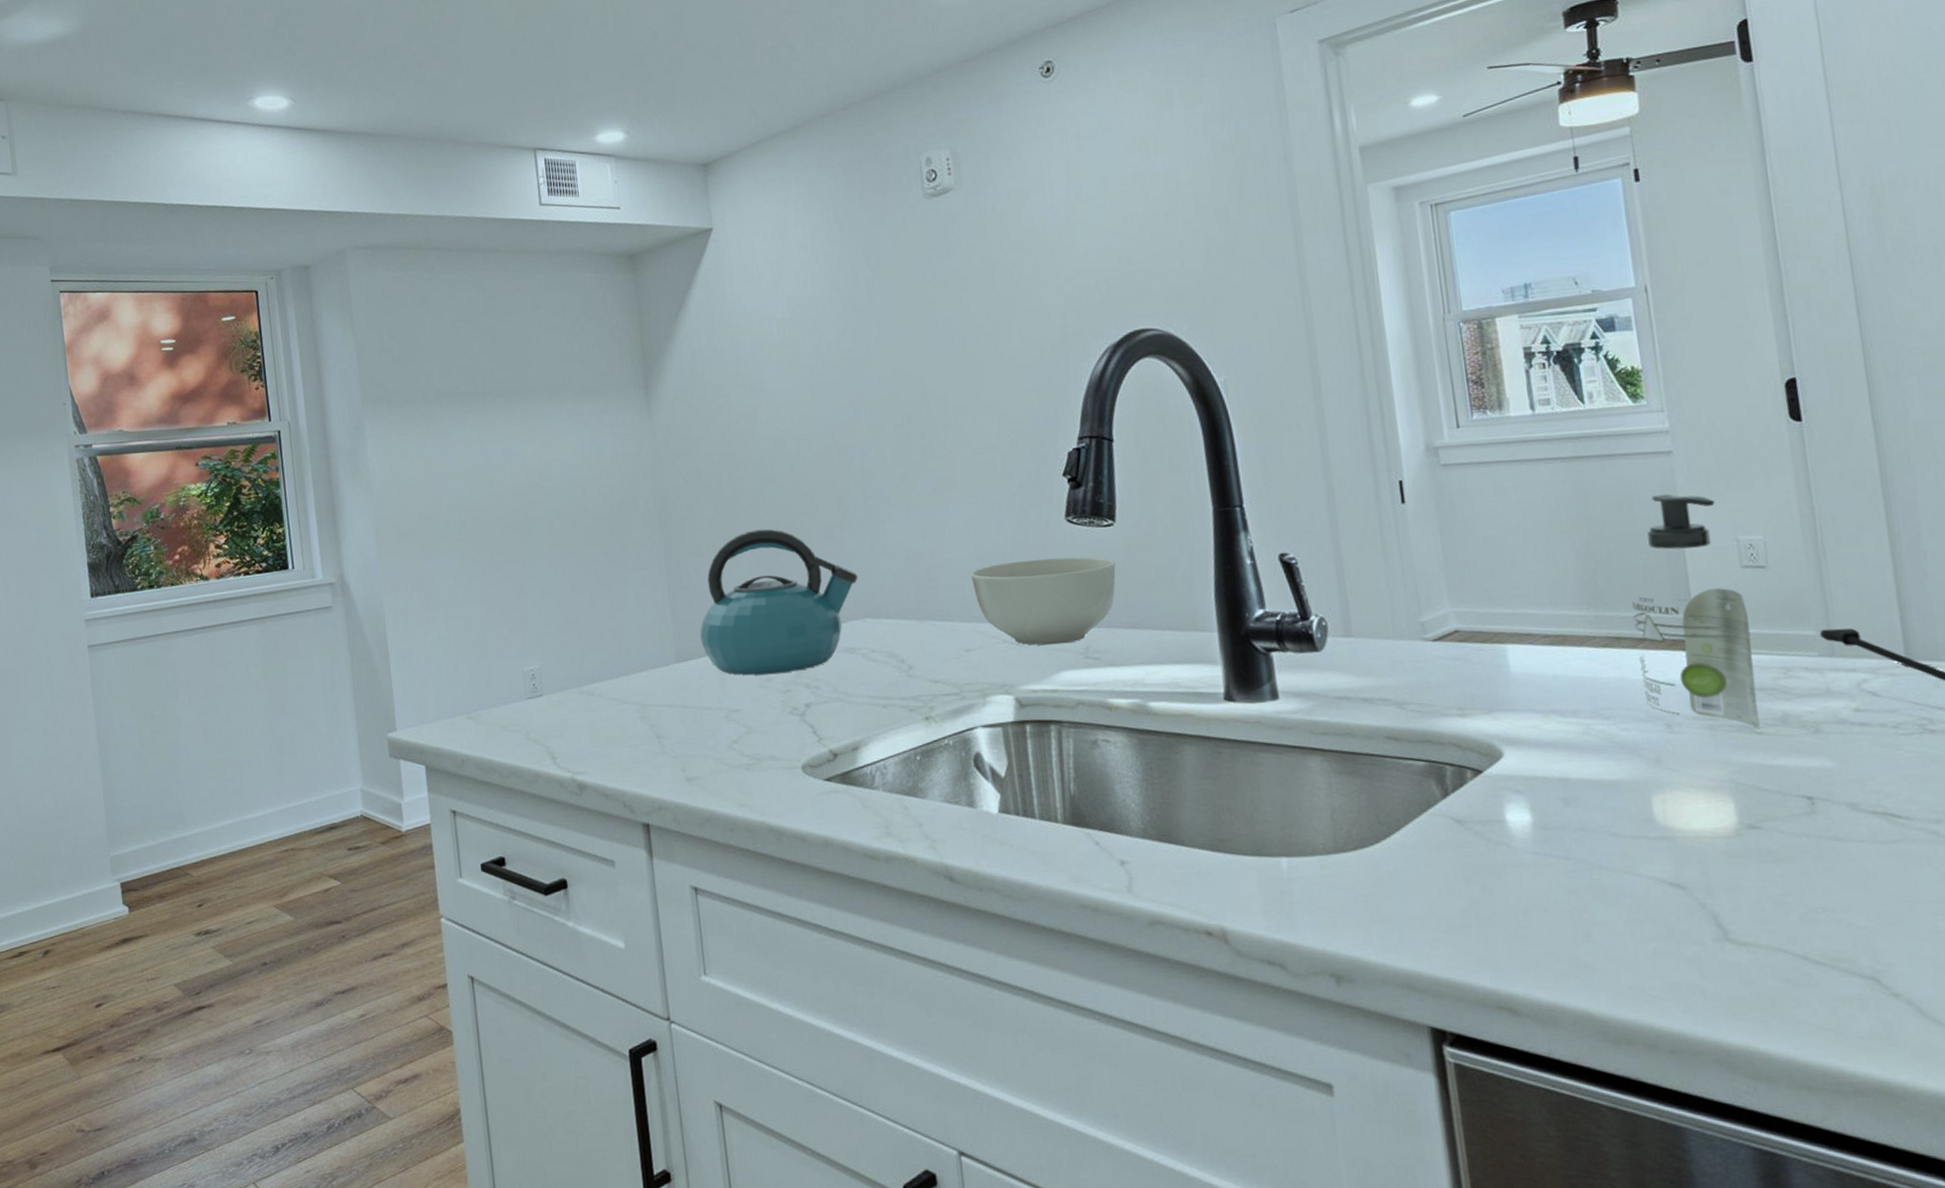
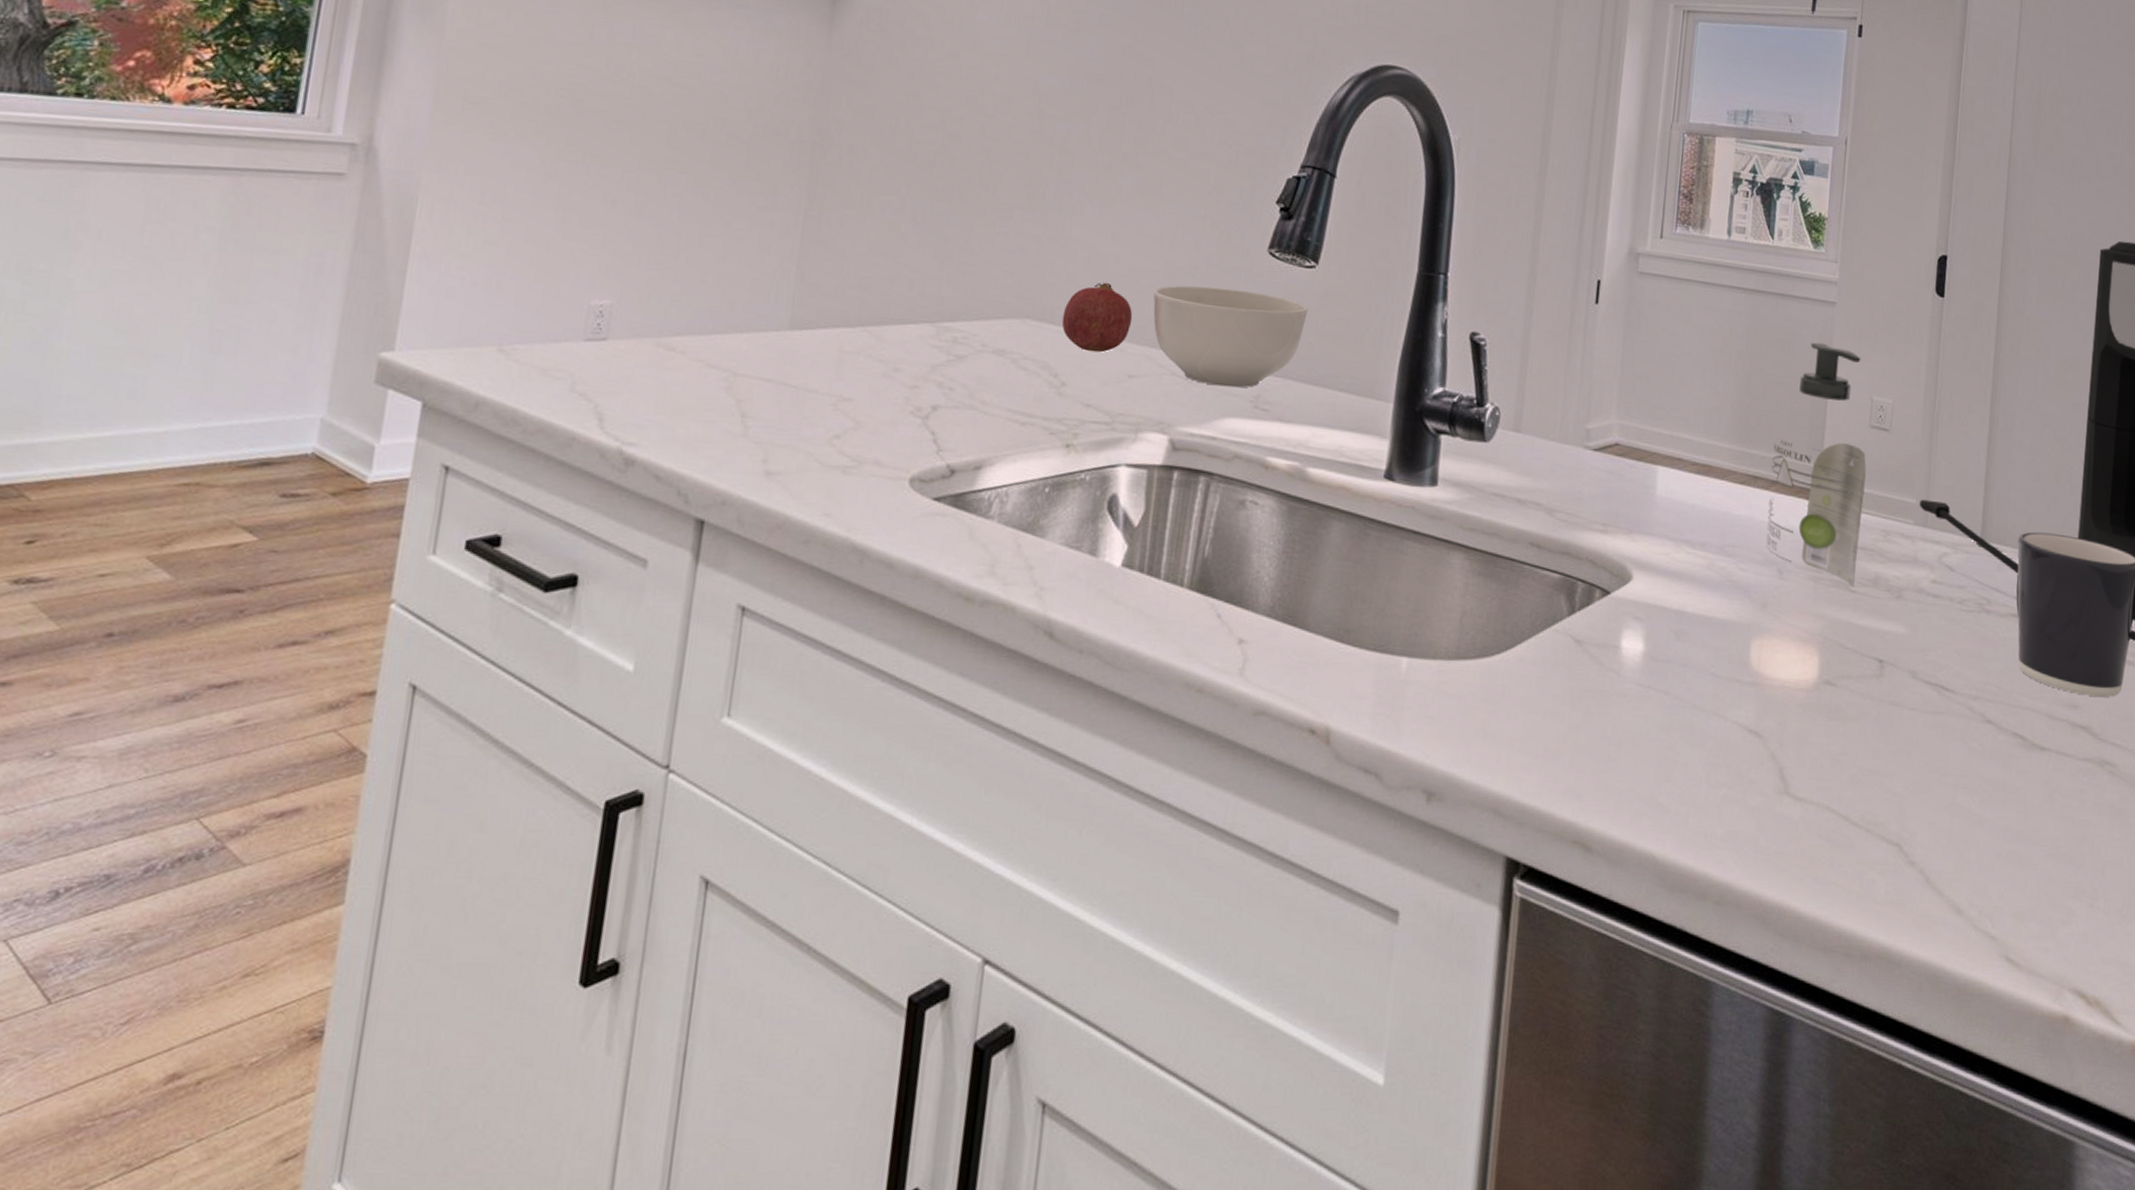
kettle: present [700,528,858,676] -> none [825,190,1029,366]
fruit: none [896,574,958,636] -> present [1061,282,1133,353]

